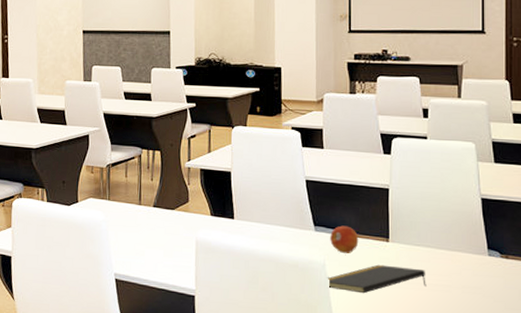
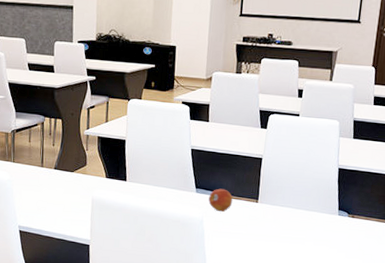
notepad: present [327,264,426,294] -> none [203,221,286,245]

